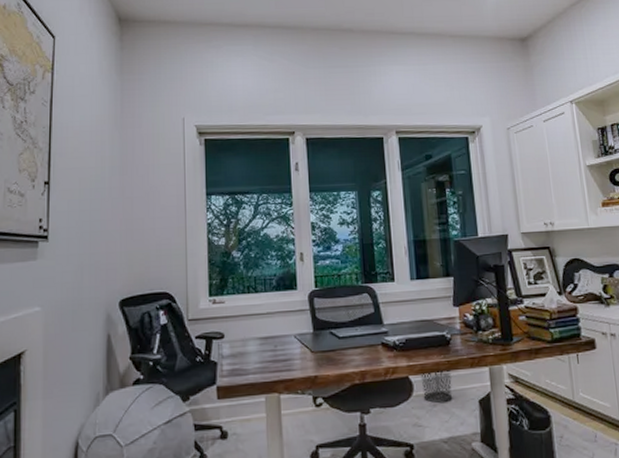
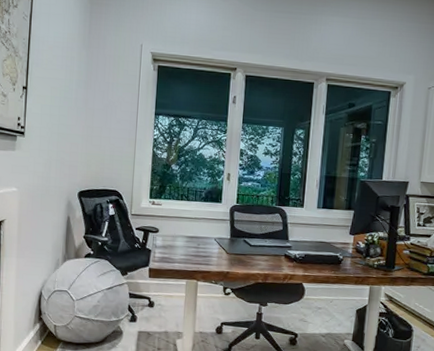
waste bin: present [420,370,453,404] -> none [312,283,338,308]

